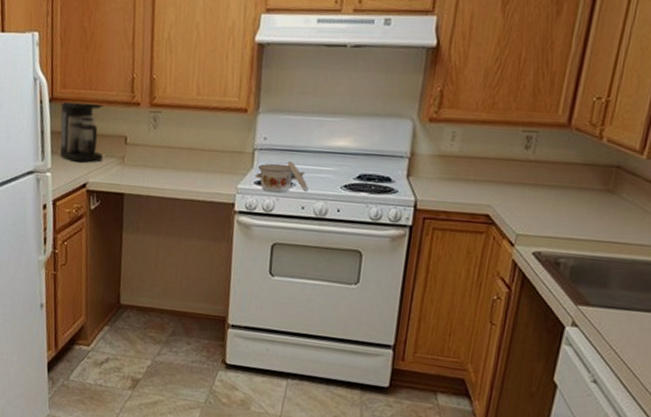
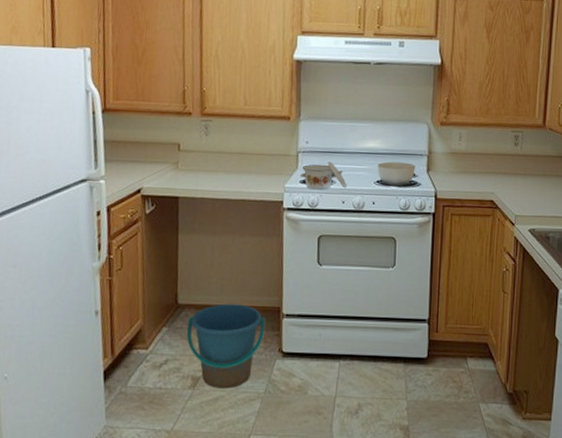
coffee maker: present [60,100,104,163] -> none [113,110,158,169]
bucket: none [127,307,210,394] -> present [186,303,266,389]
bowl: none [345,163,393,193] -> present [377,161,416,187]

